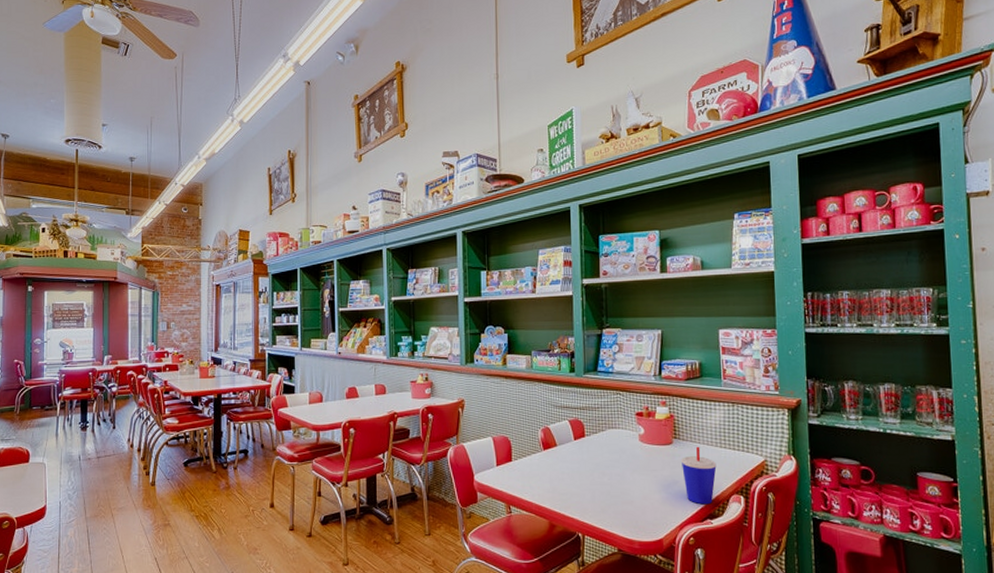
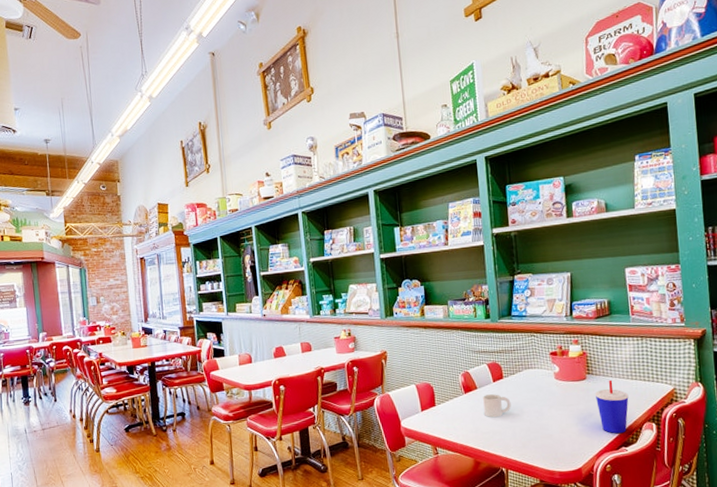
mug: none [562,453,592,478] -> present [483,394,511,418]

